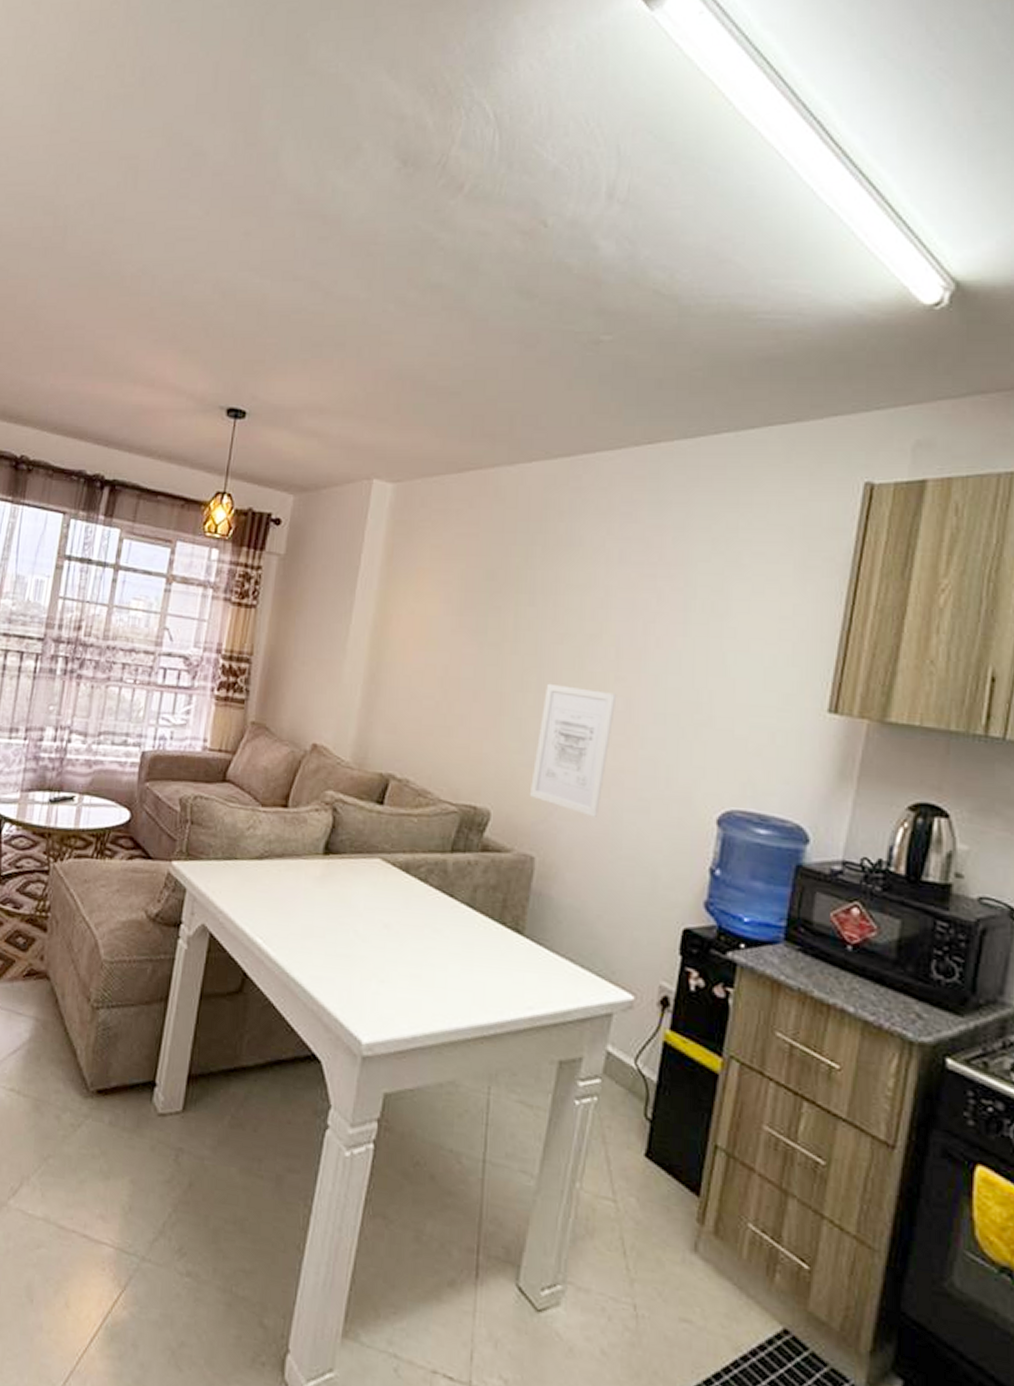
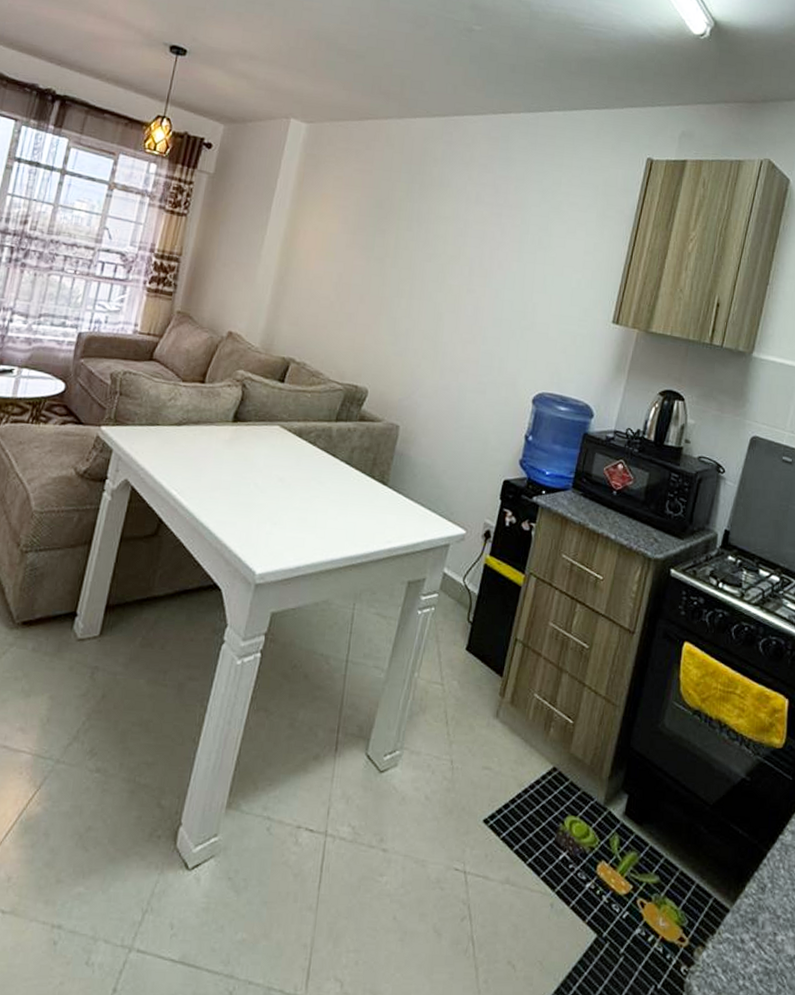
wall art: present [529,683,617,817] -> none [398,291,468,396]

